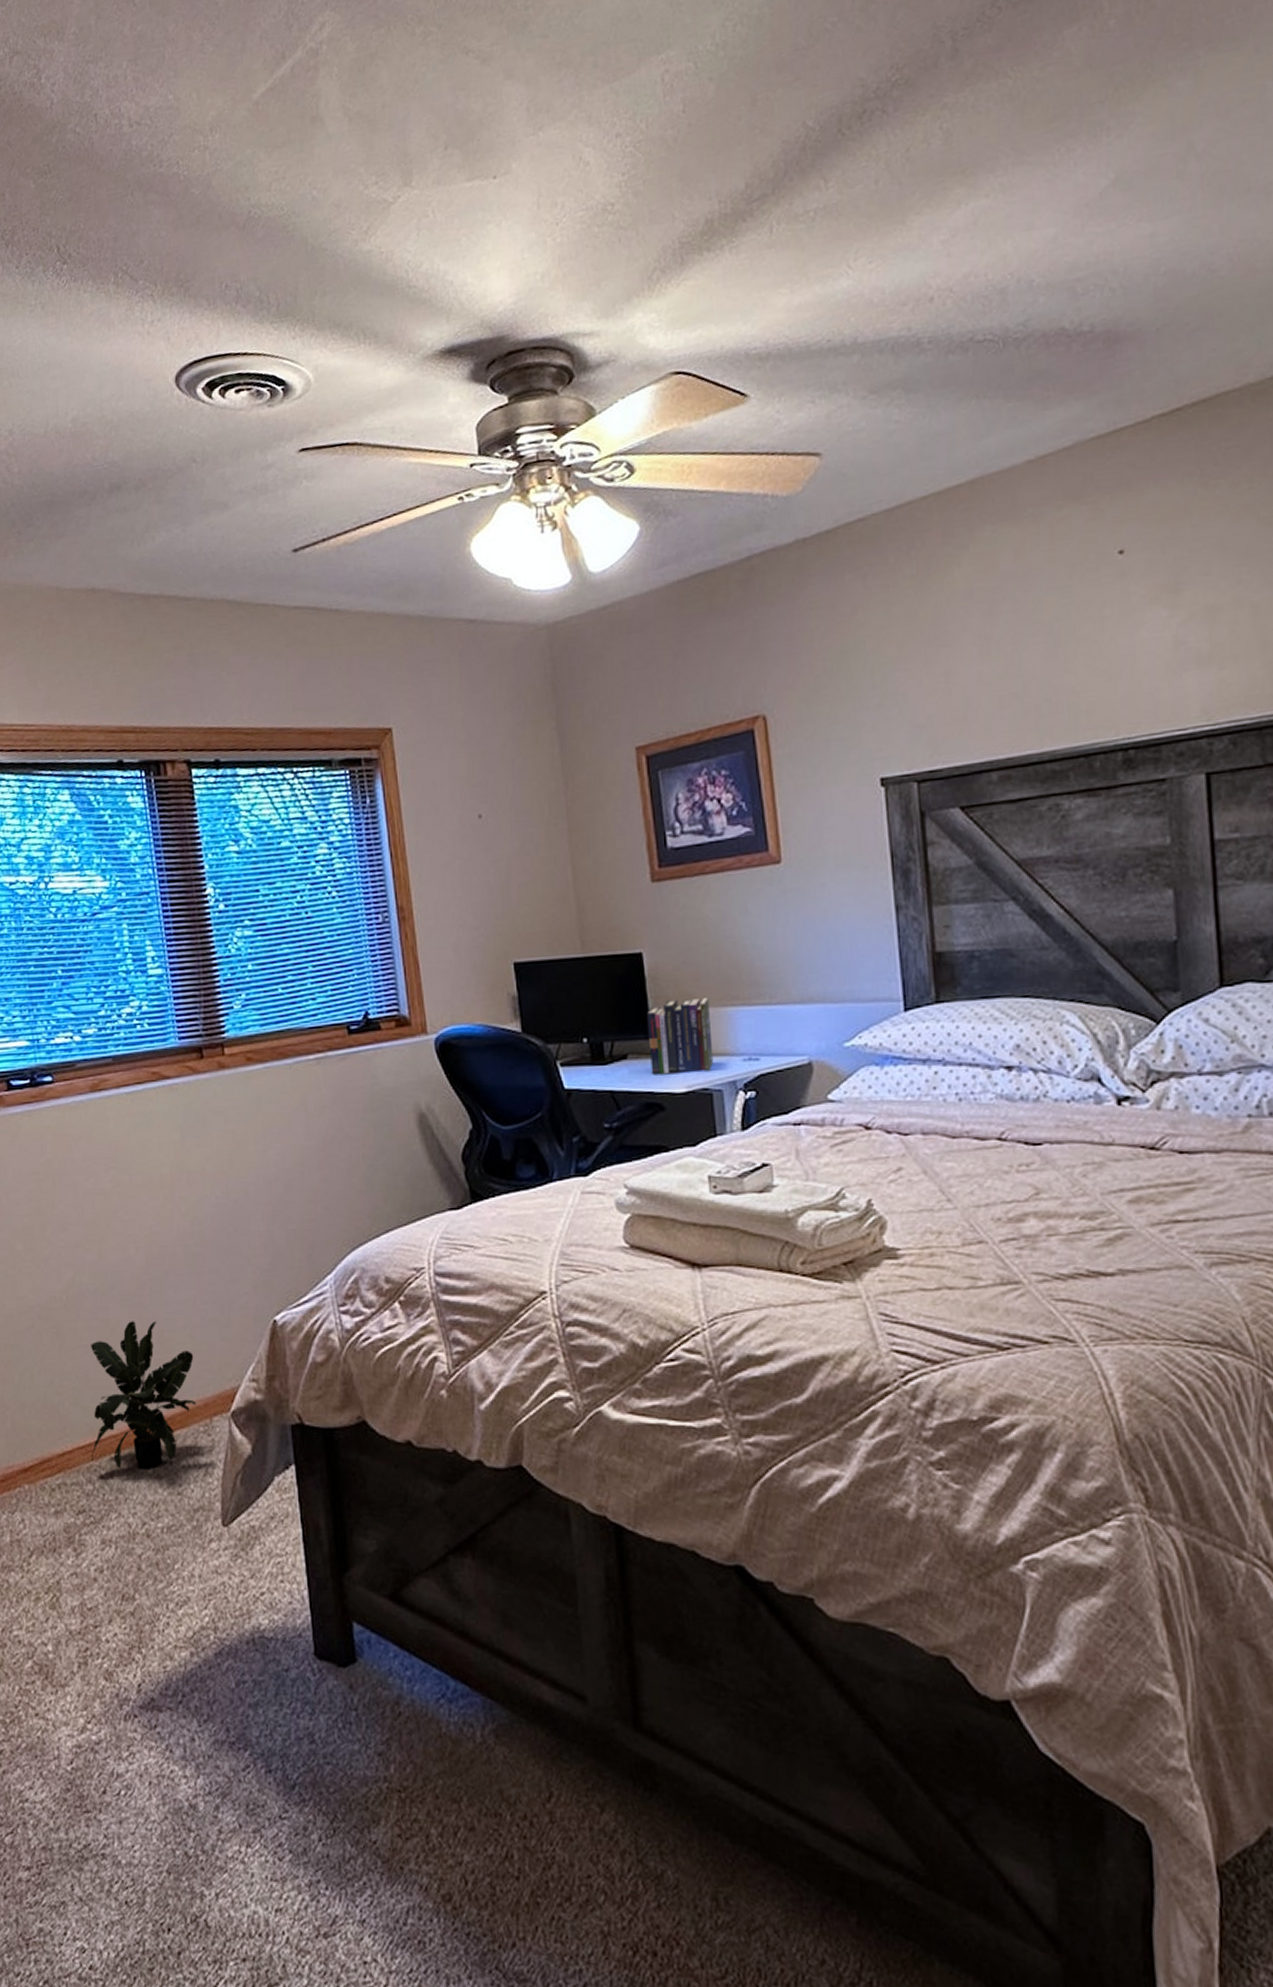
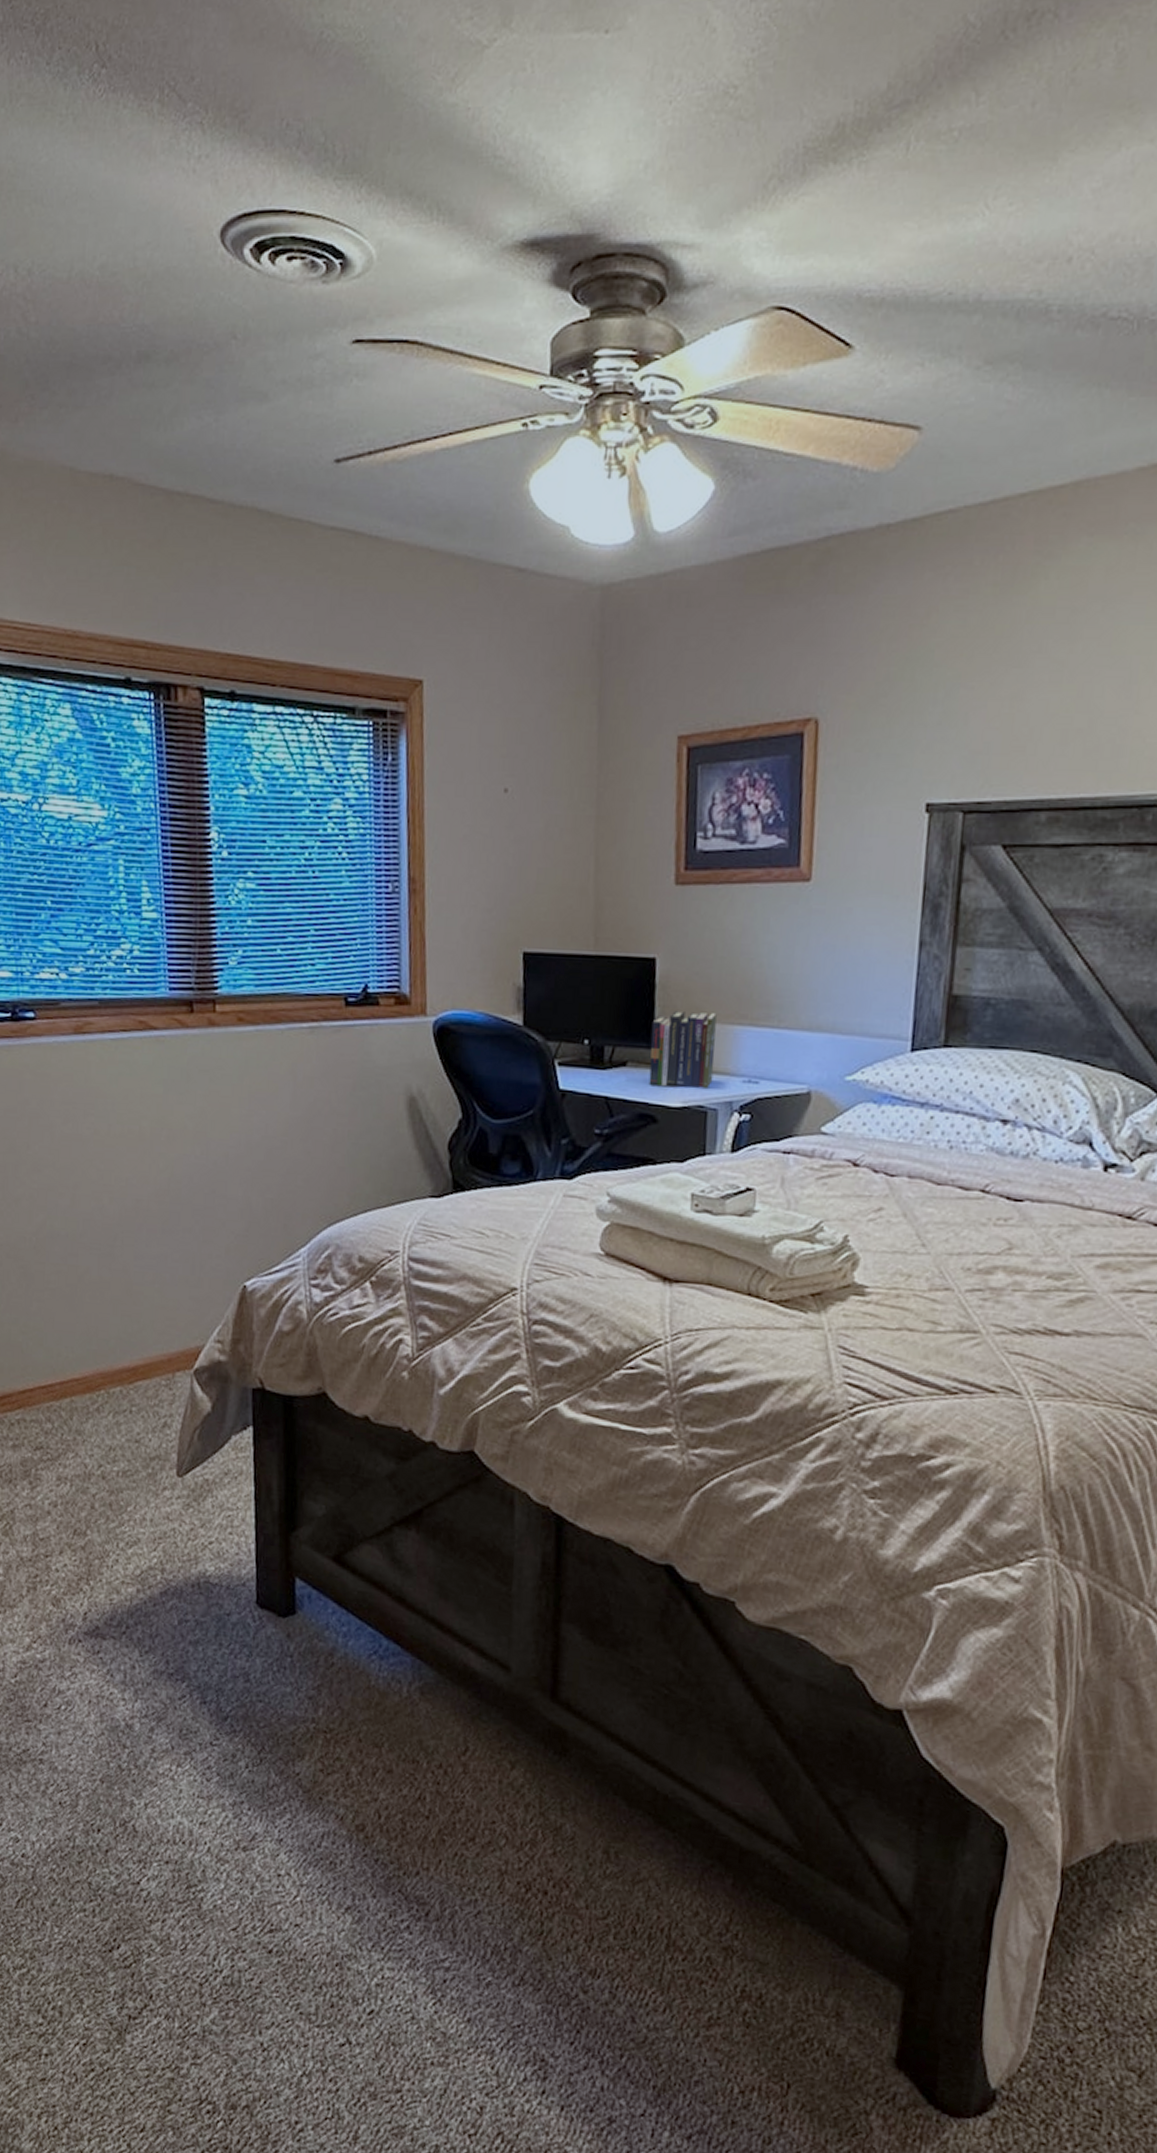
potted plant: present [91,1321,197,1469] -> none [52,1270,161,1415]

